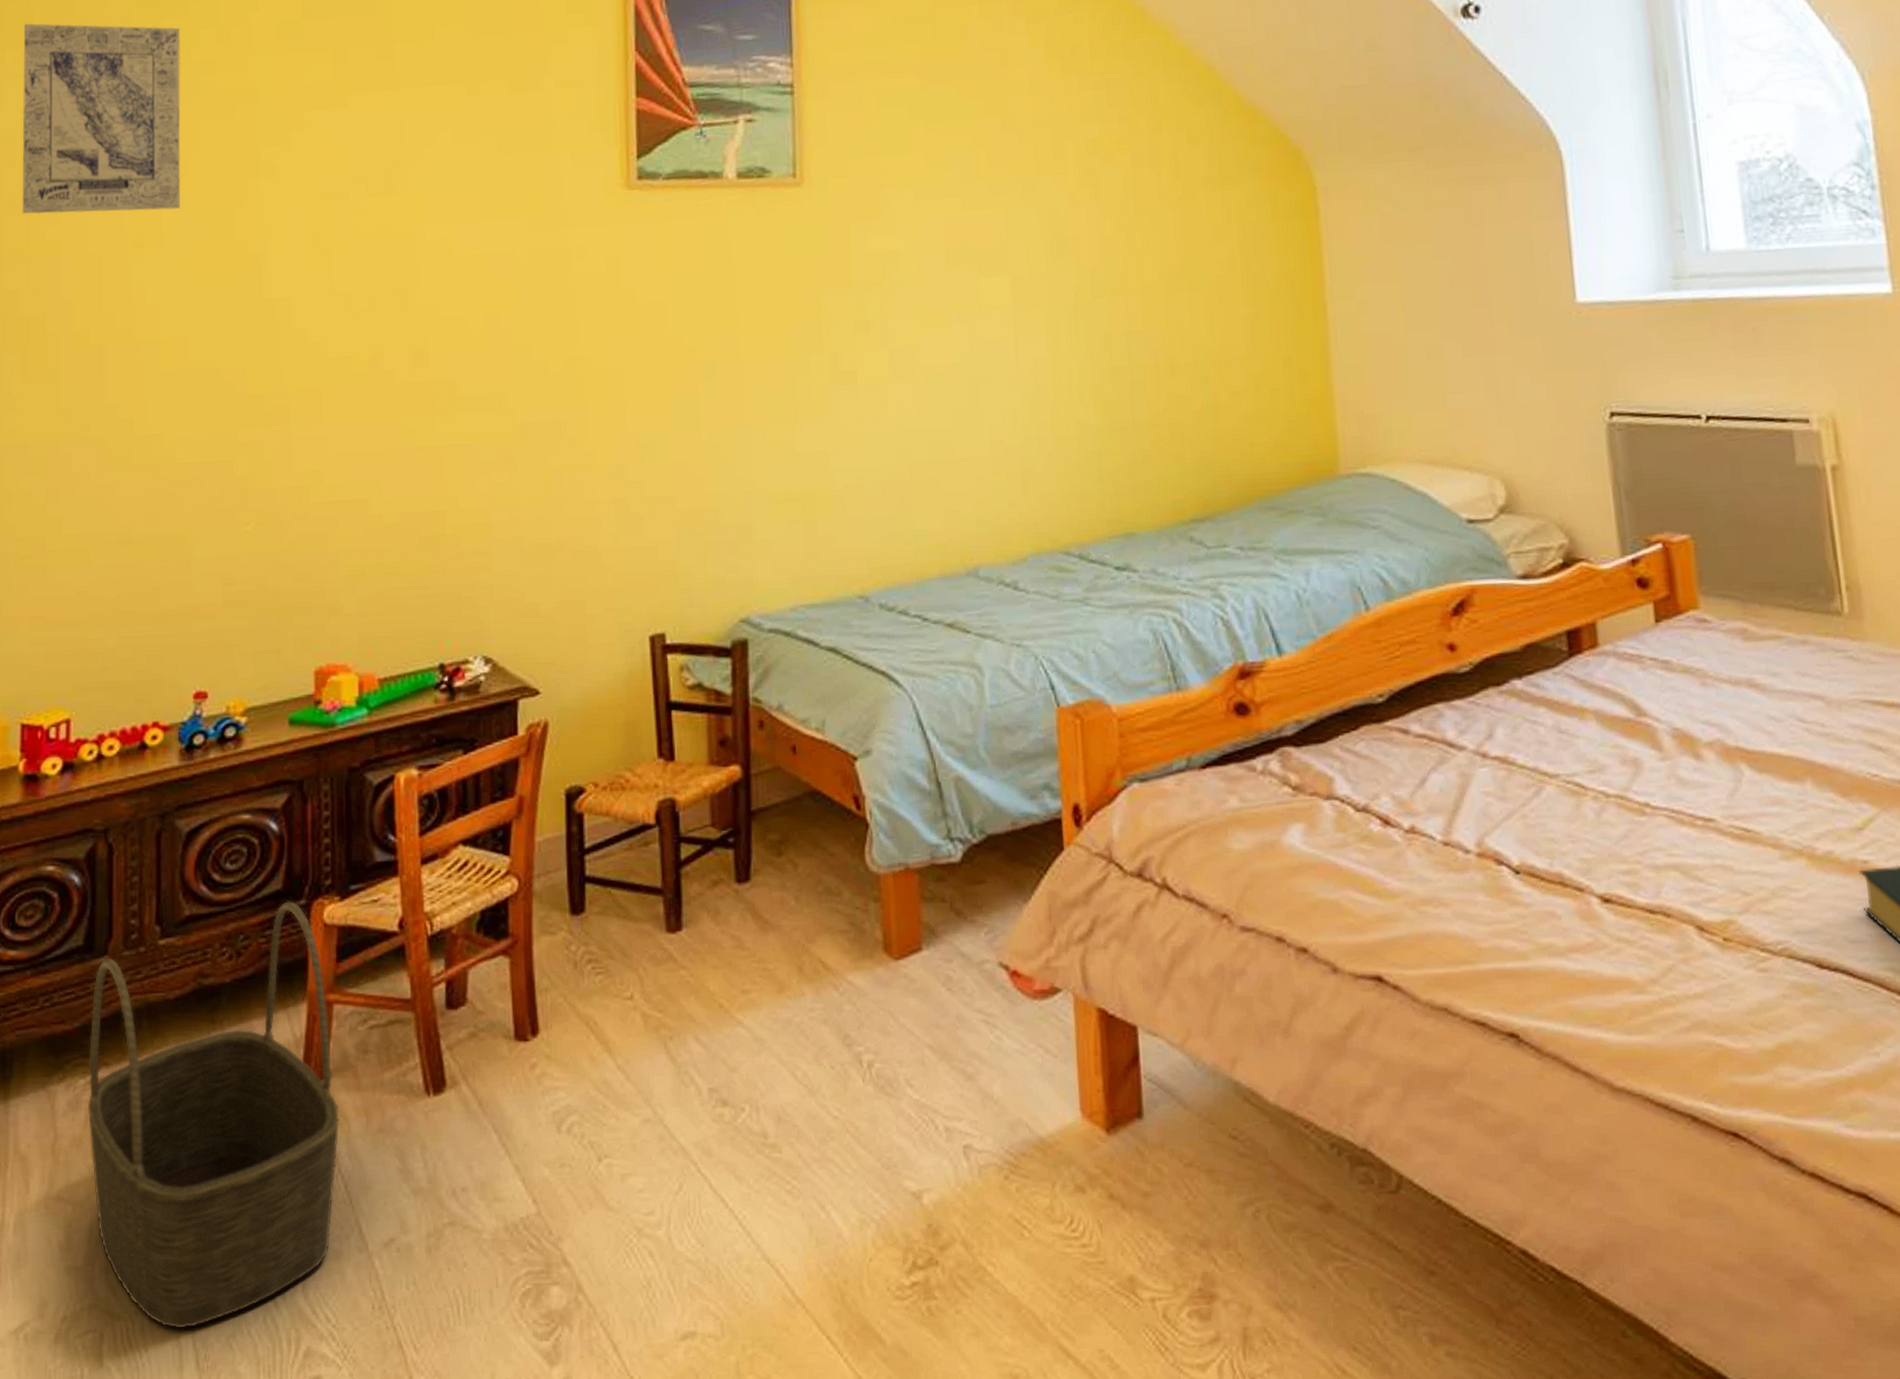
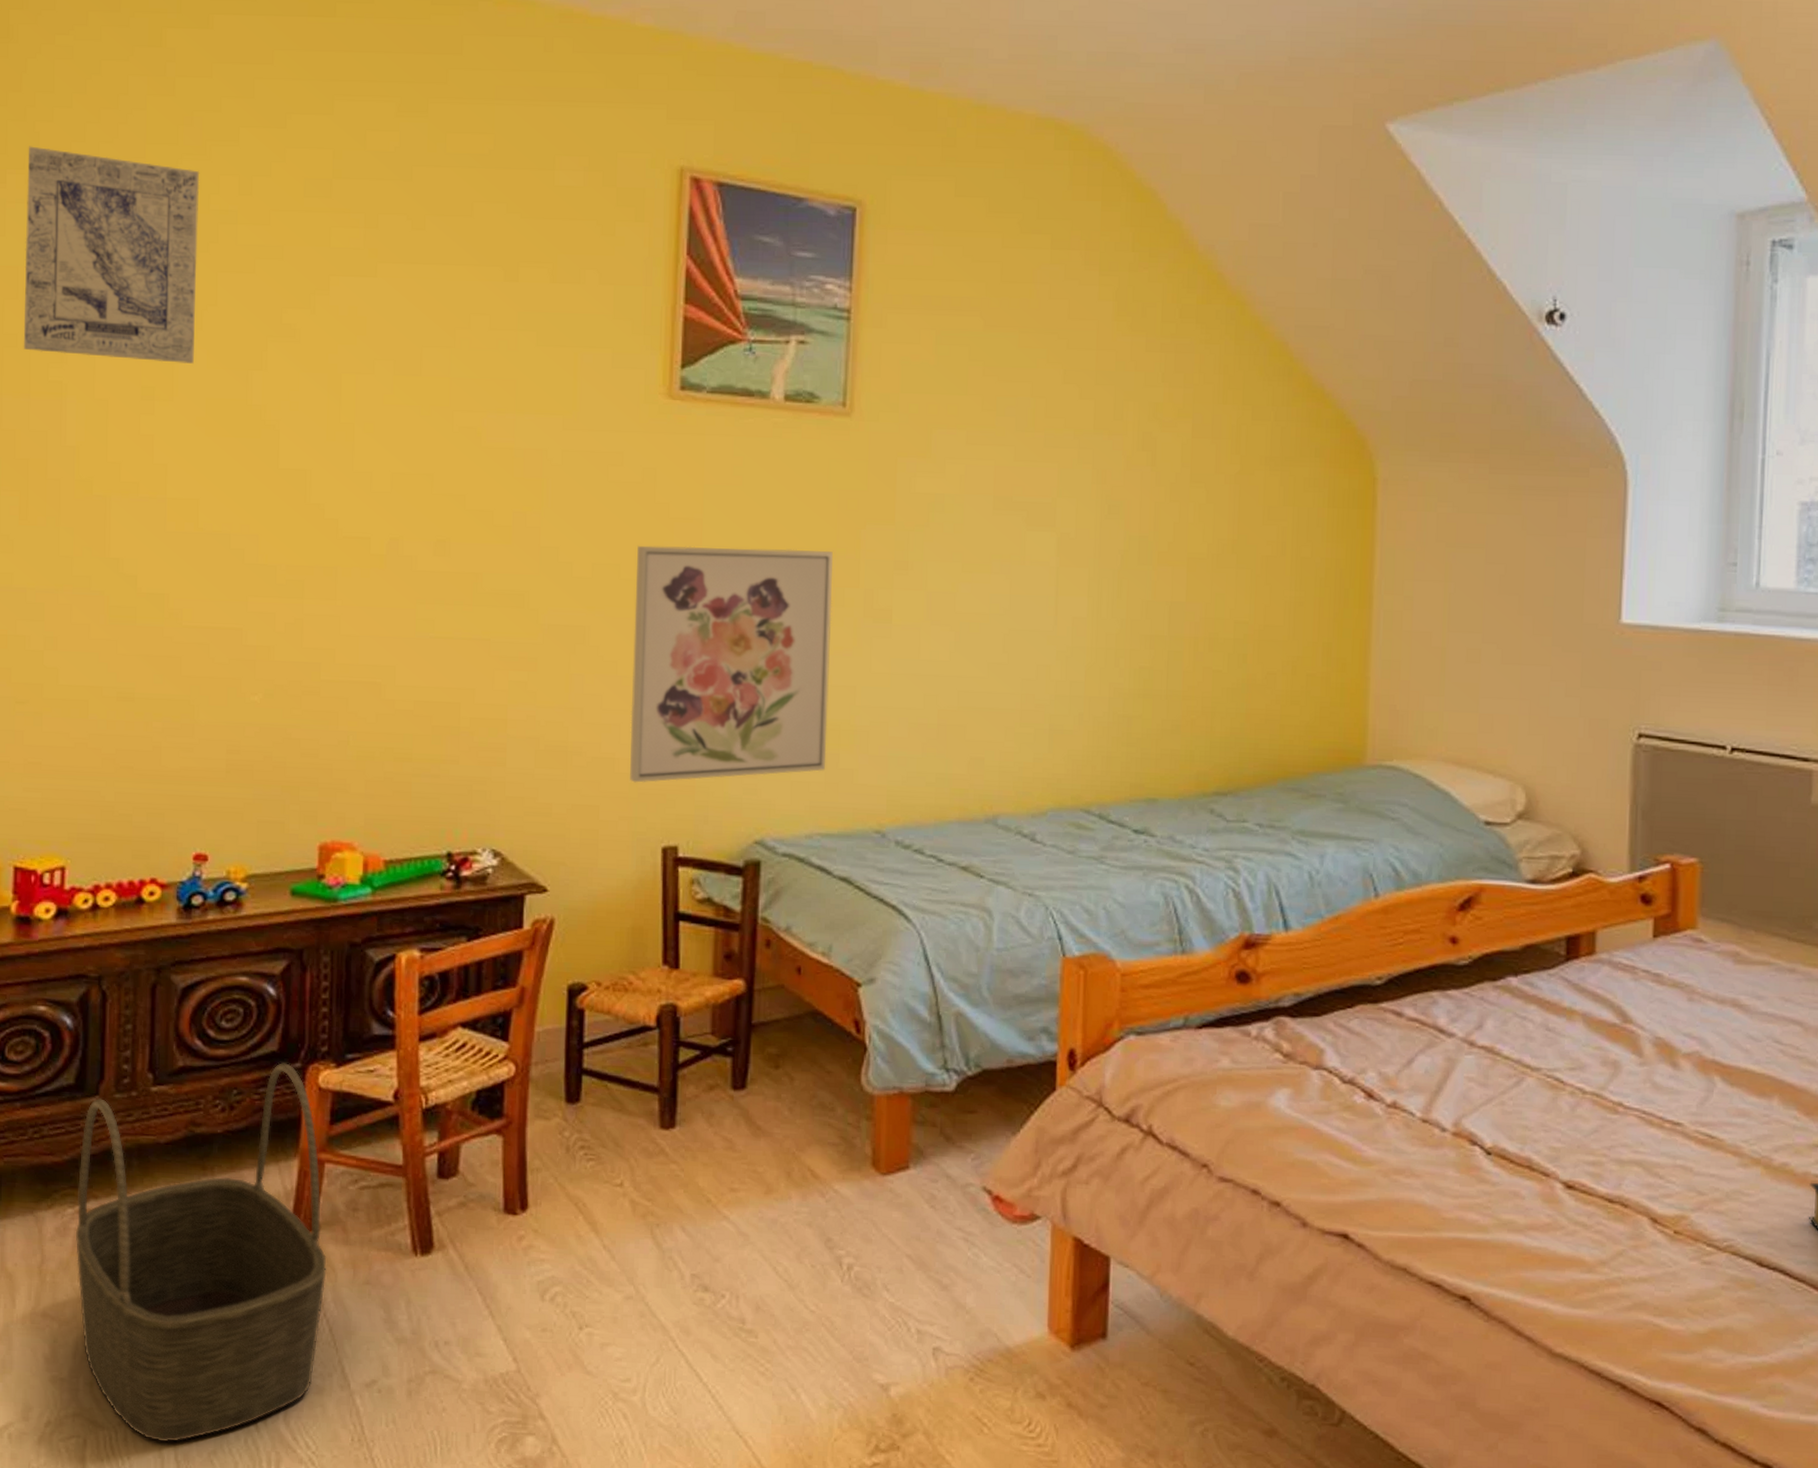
wall art: none [607,320,805,573] -> present [630,545,833,783]

